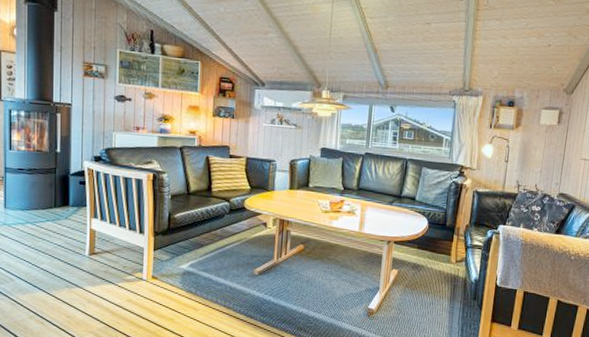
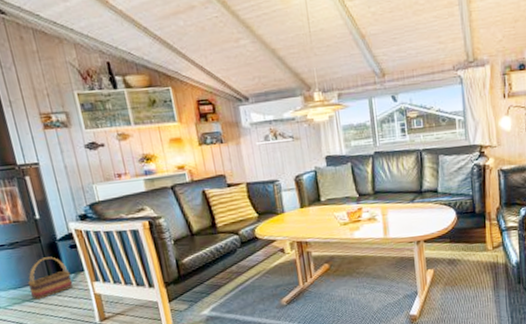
basket: none [34,187,74,225] -> present [27,256,74,300]

